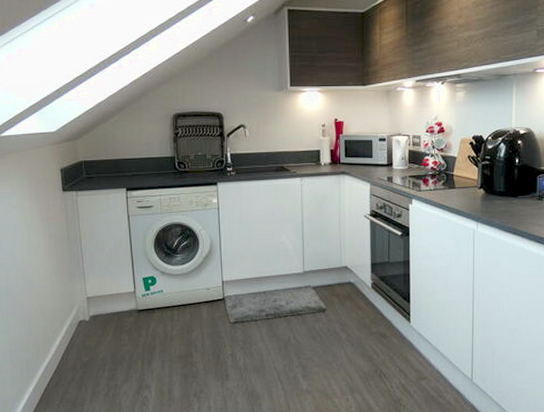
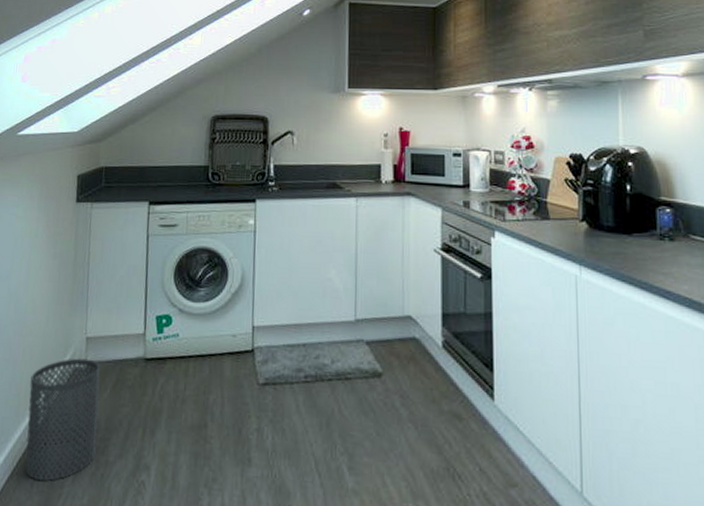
trash can: none [45,313,107,402] -> present [25,358,100,481]

